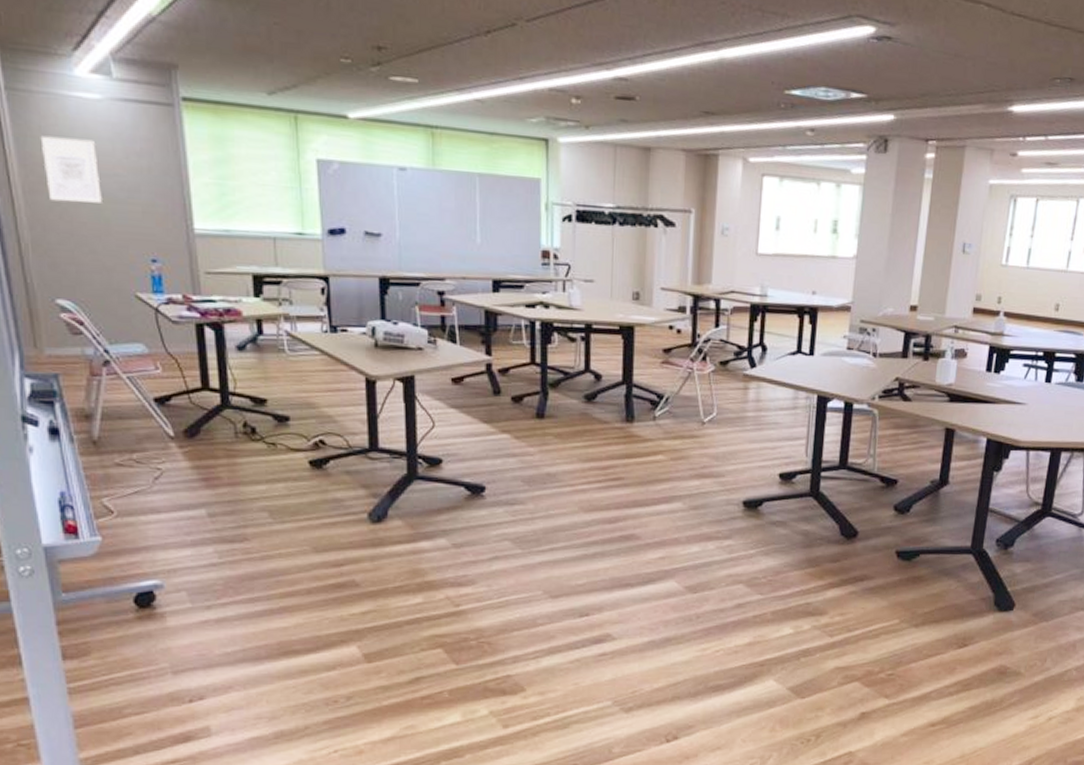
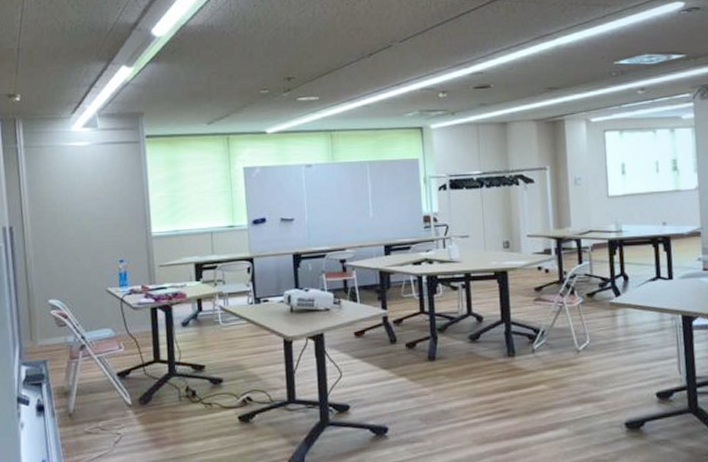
wall art: present [40,135,102,203] -> none [45,175,86,224]

